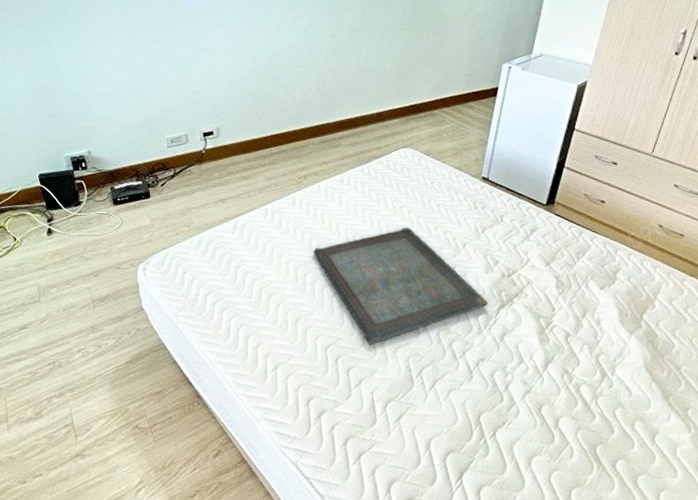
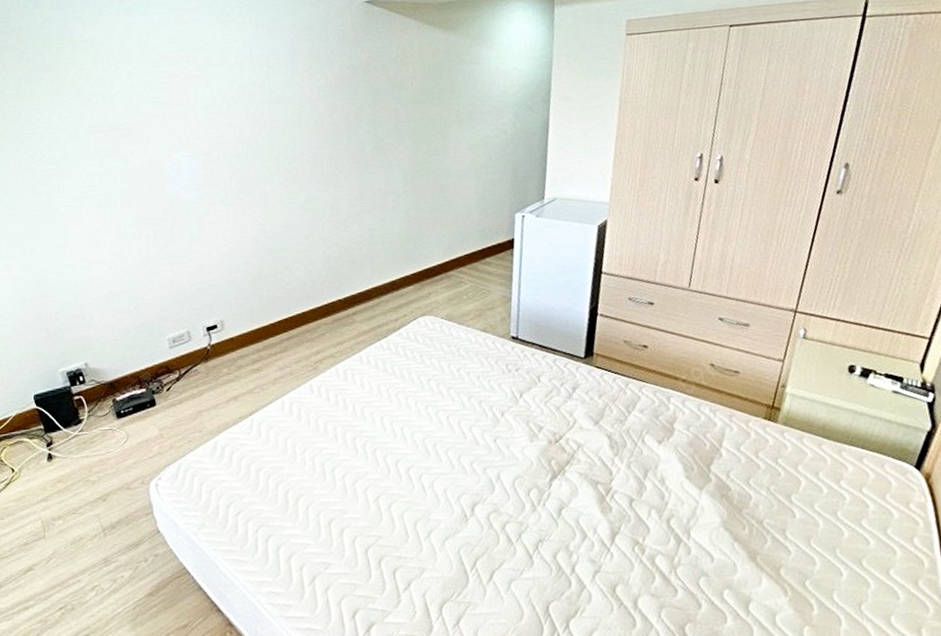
serving tray: present [313,227,488,346] -> none [339,401,538,541]

